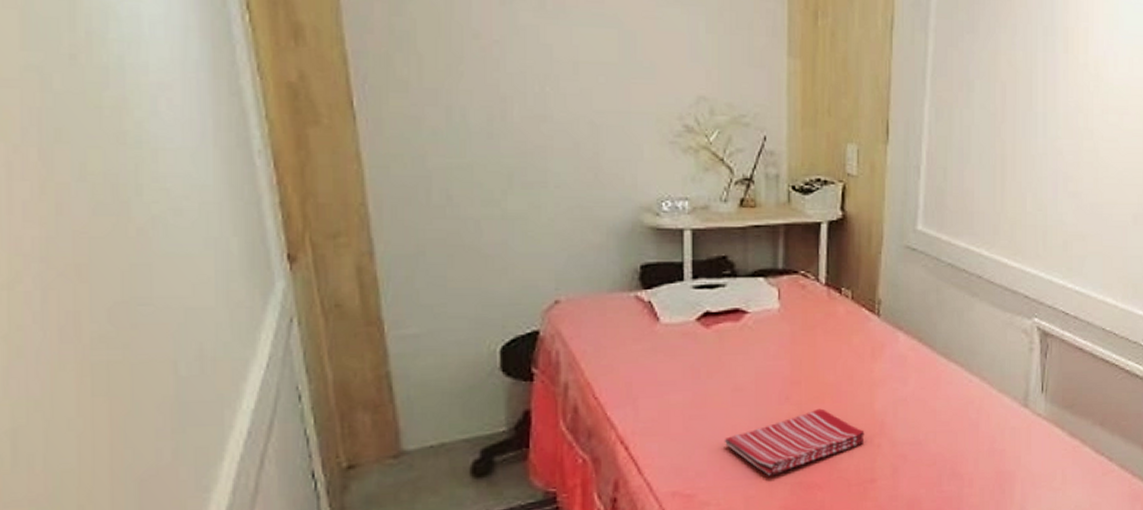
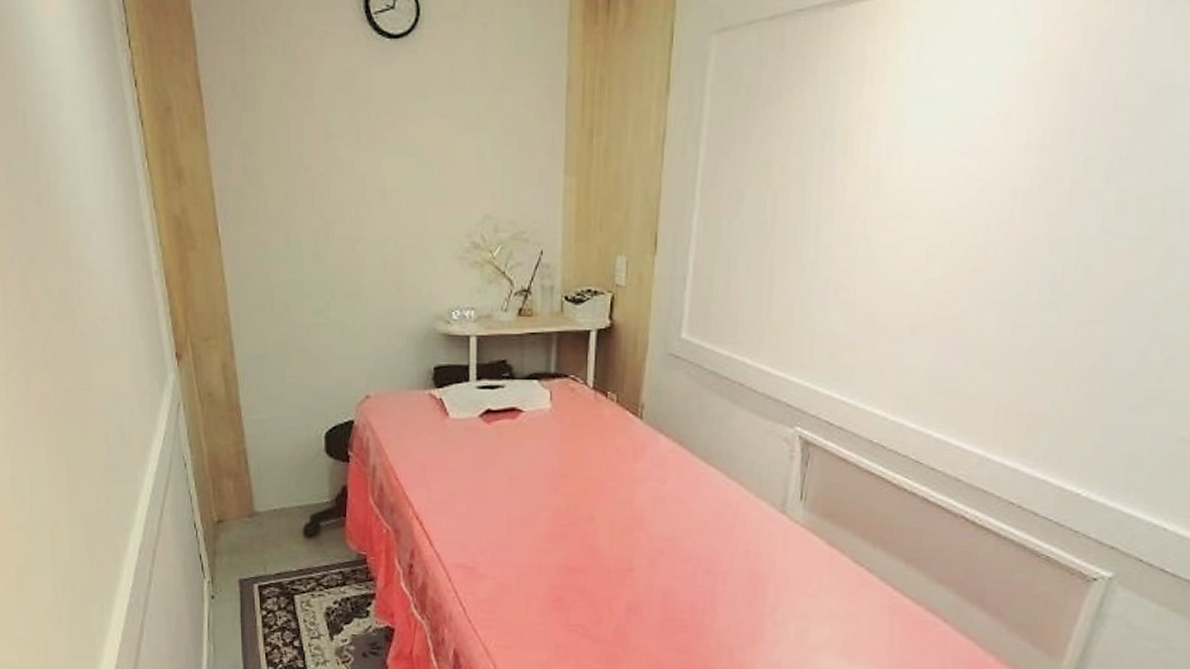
dish towel: present [724,408,865,476] -> none [500,501,625,557]

